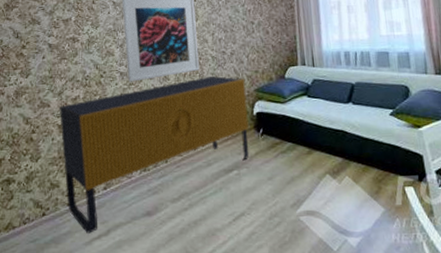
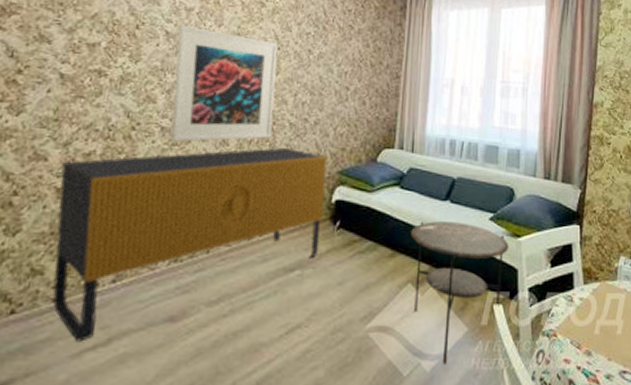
side table: none [322,120,412,240] -> present [411,221,509,364]

